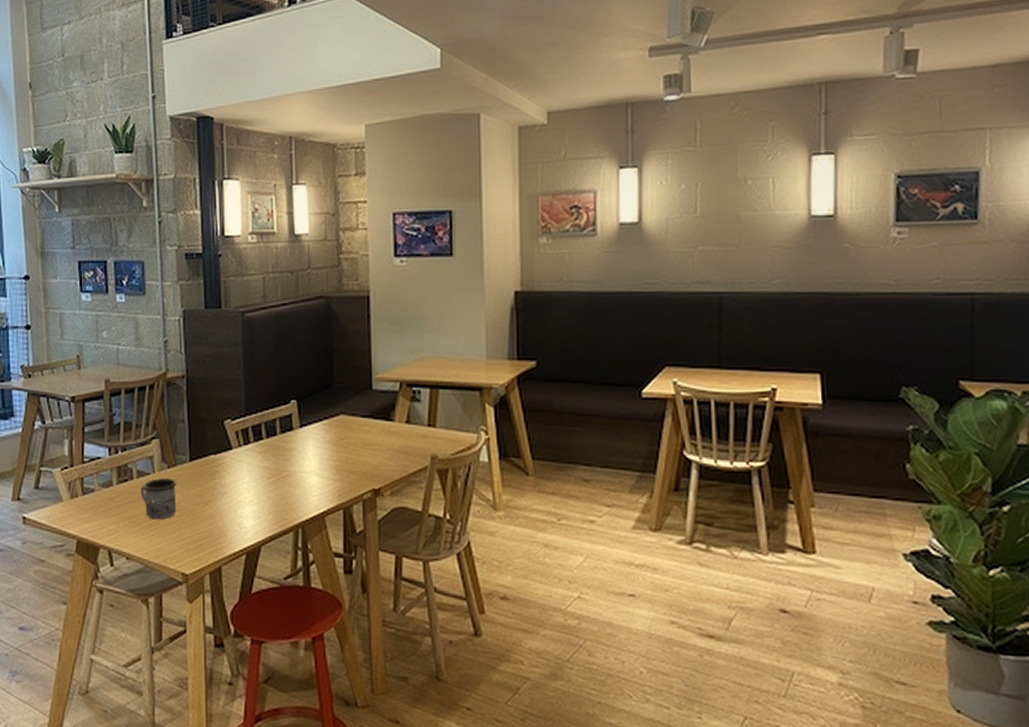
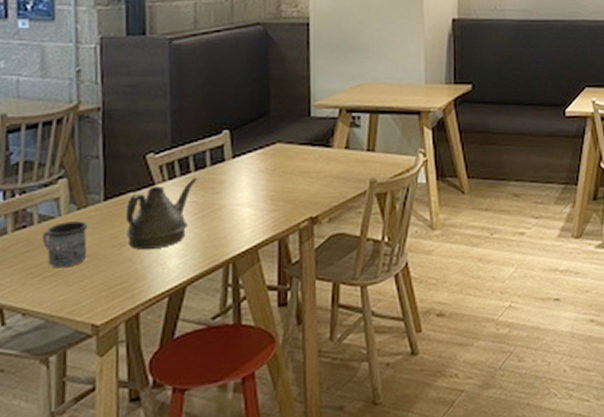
teapot: none [208,445,269,510] -> present [125,178,197,250]

